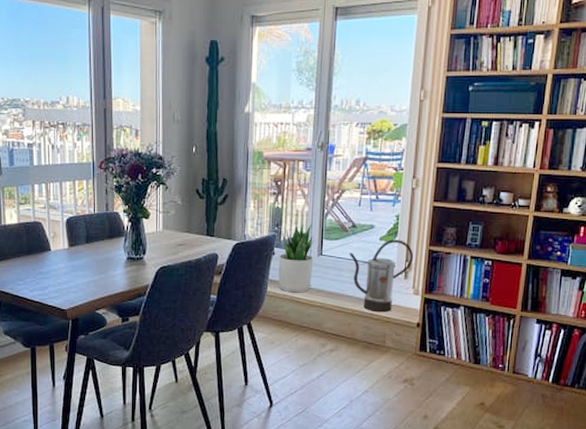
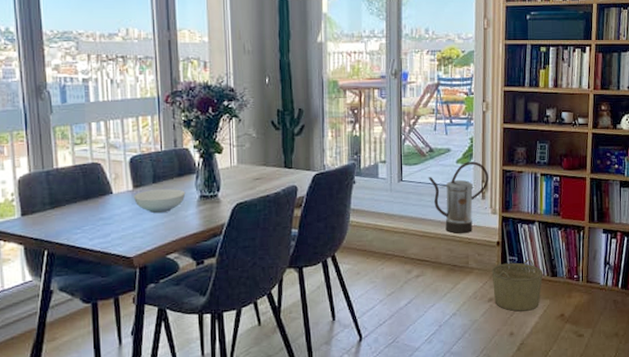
bowl: none [68,248,115,272] -> present [133,188,186,214]
planter: present [278,223,314,293] -> none [360,150,394,221]
basket: none [409,344,465,396] -> present [491,259,543,312]

